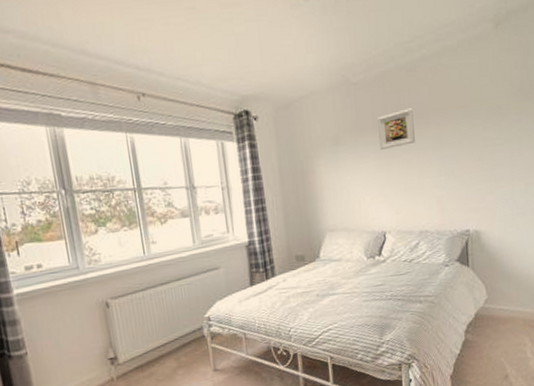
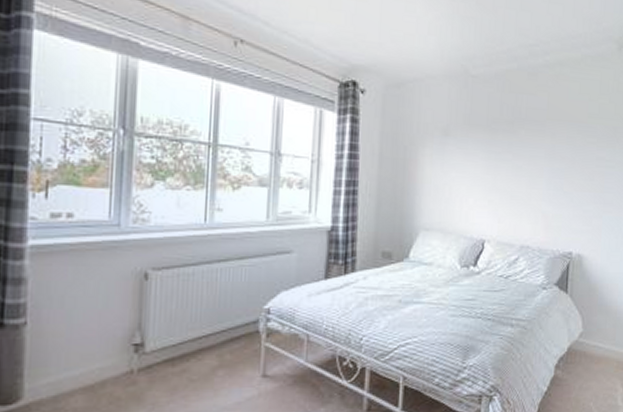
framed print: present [377,108,416,150] -> none [490,112,529,151]

